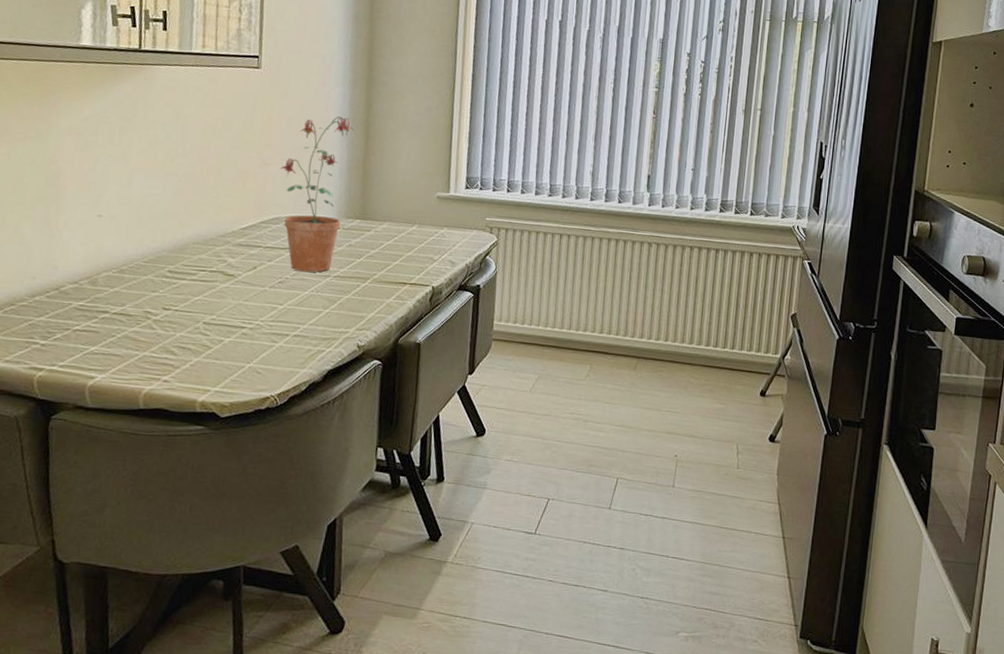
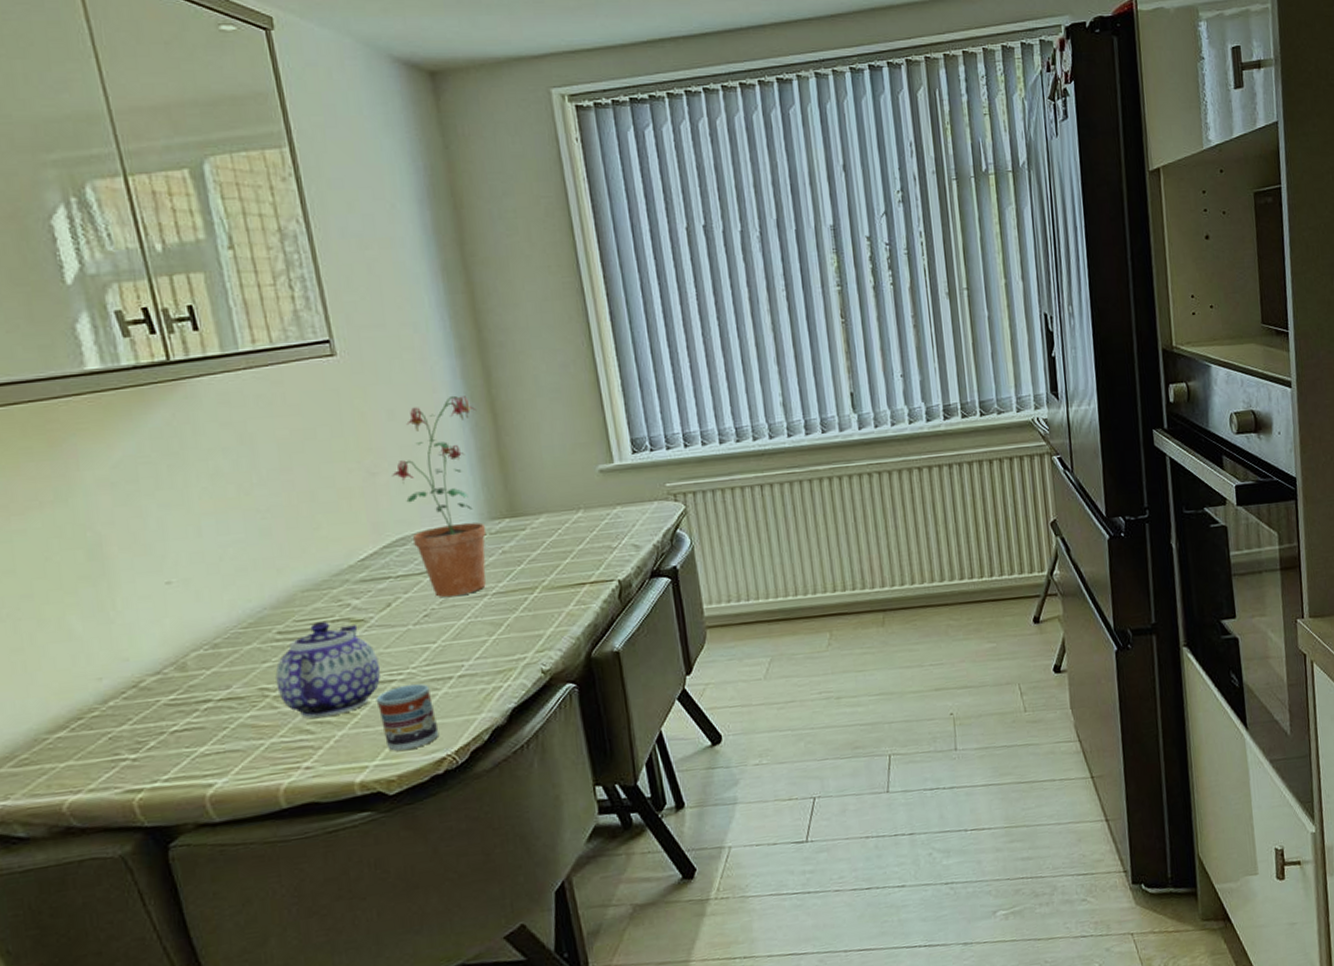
teapot: none [158,269,237,345] -> present [275,621,380,719]
cup: none [227,333,270,385] -> present [376,684,440,751]

